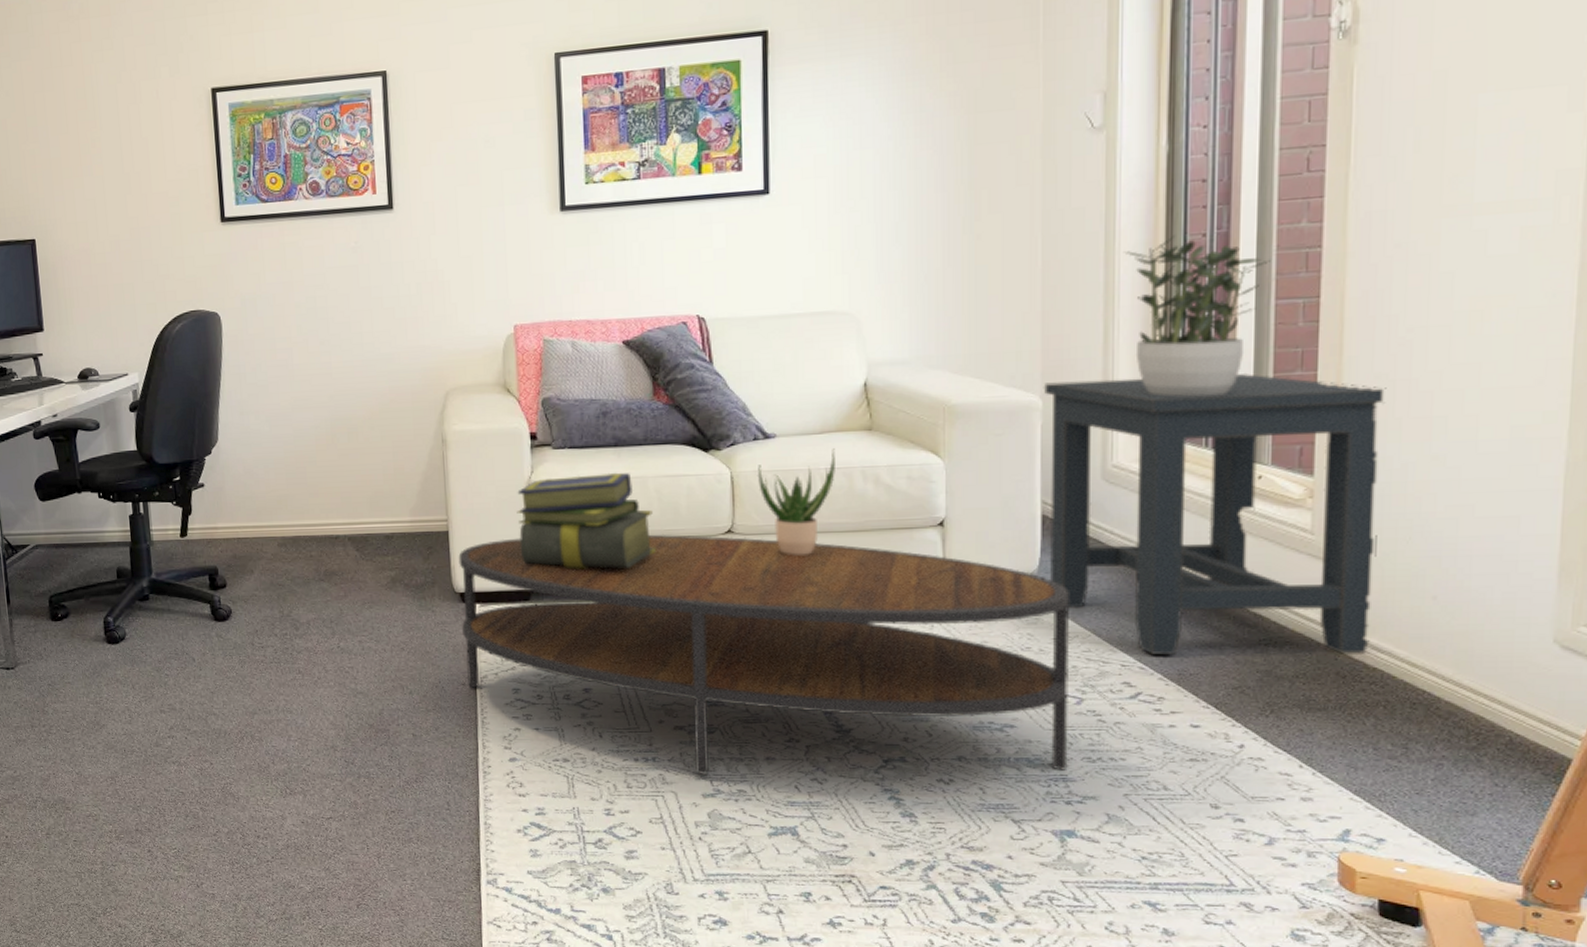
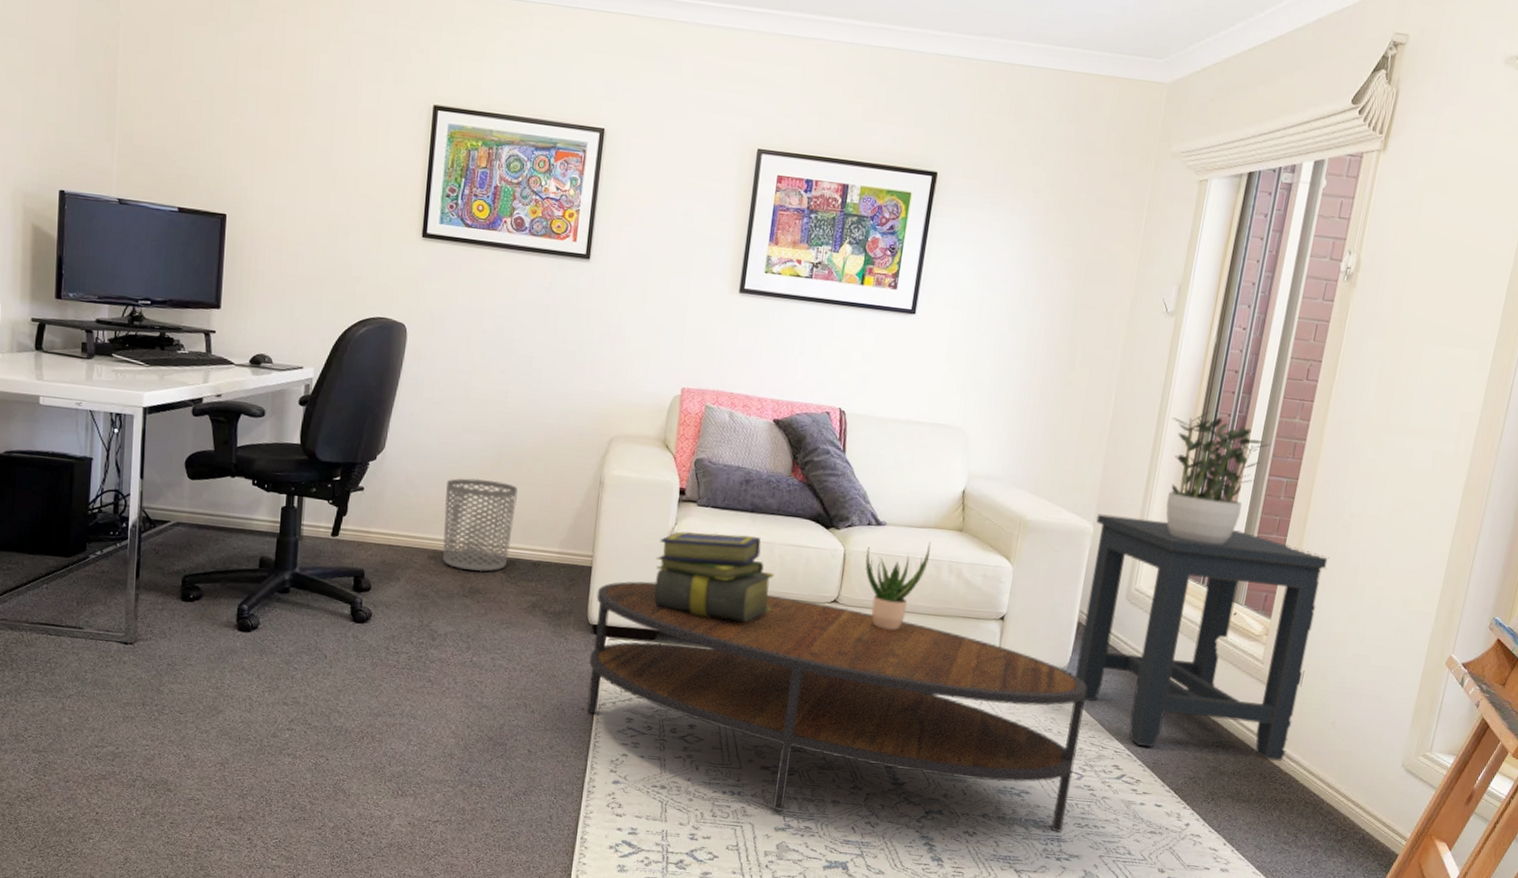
waste bin: none [285,456,359,553] -> present [442,478,518,572]

